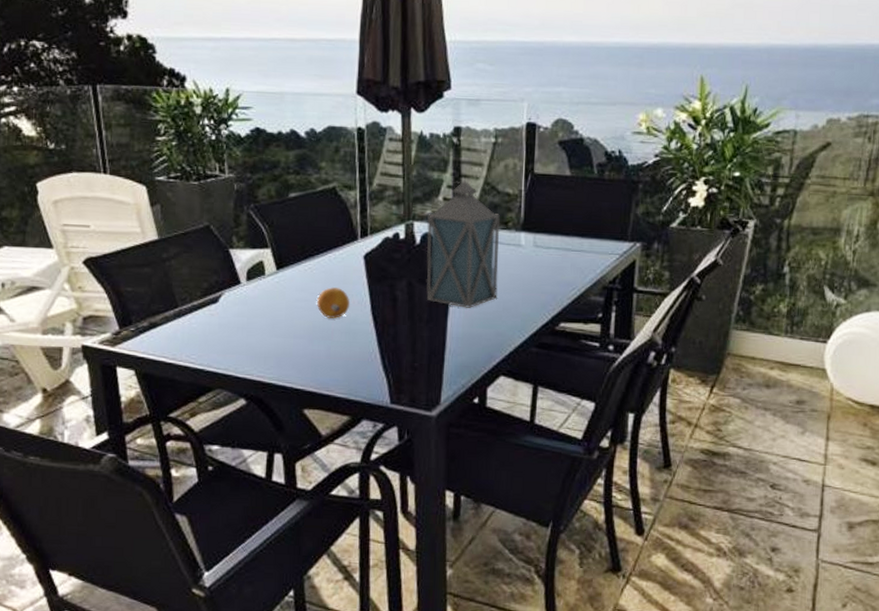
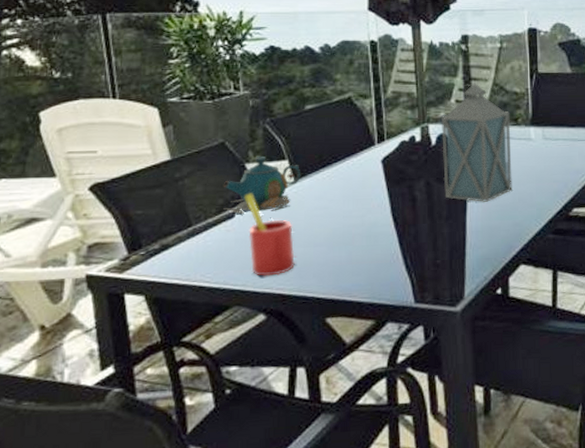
teapot: none [208,243,284,300] -> present [223,157,301,215]
straw: none [228,279,275,363] -> present [245,193,295,276]
fruit: present [317,287,350,319] -> none [337,193,370,225]

